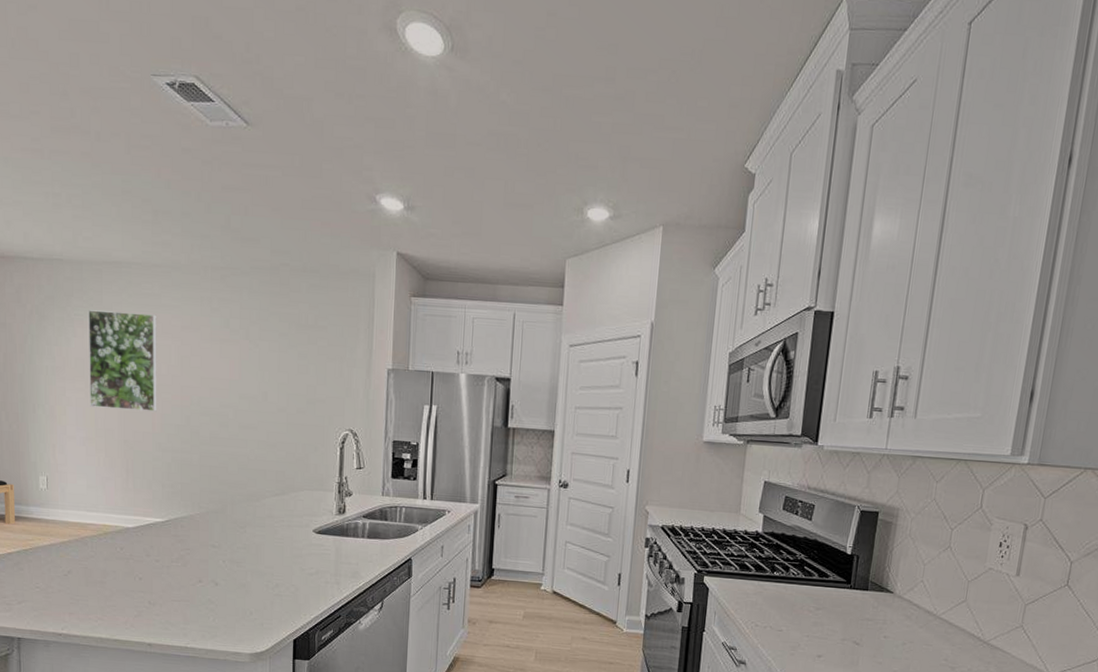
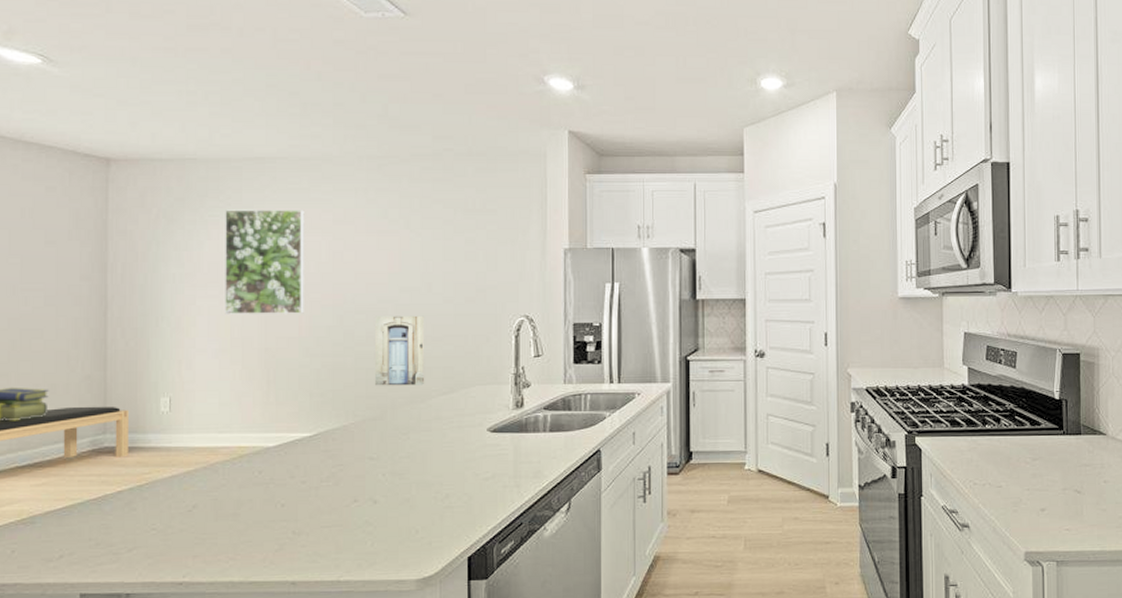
wall art: none [216,419,261,486] -> present [374,315,425,386]

